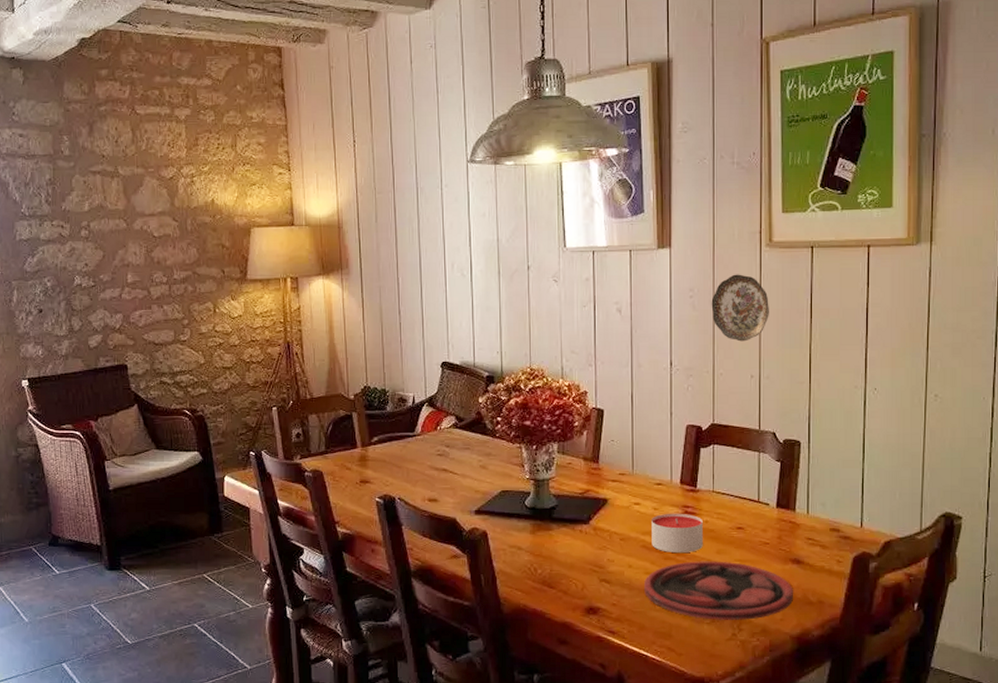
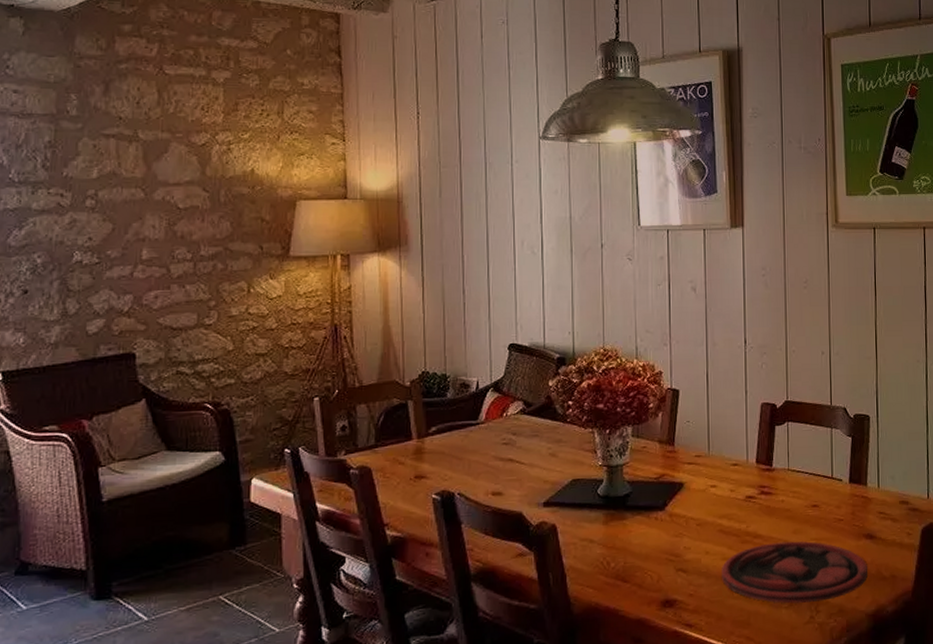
candle: present [652,513,703,554] -> none [728,493,779,536]
decorative plate: present [711,274,769,342] -> none [783,253,837,319]

